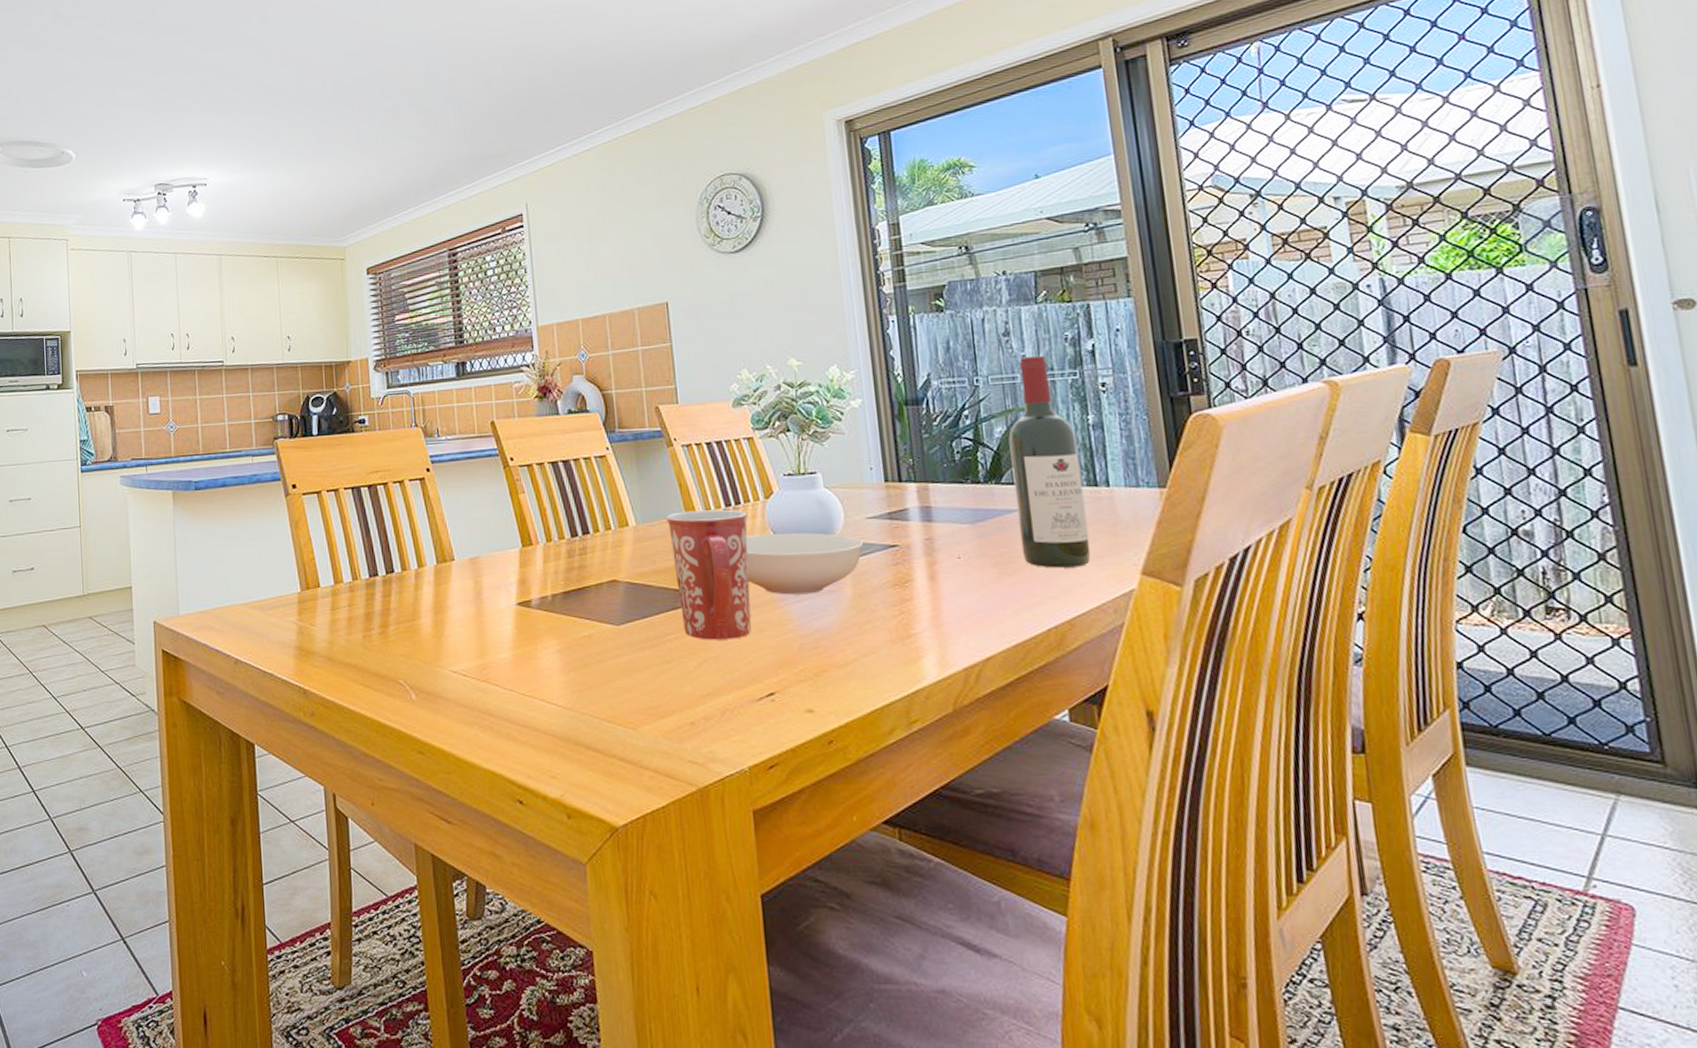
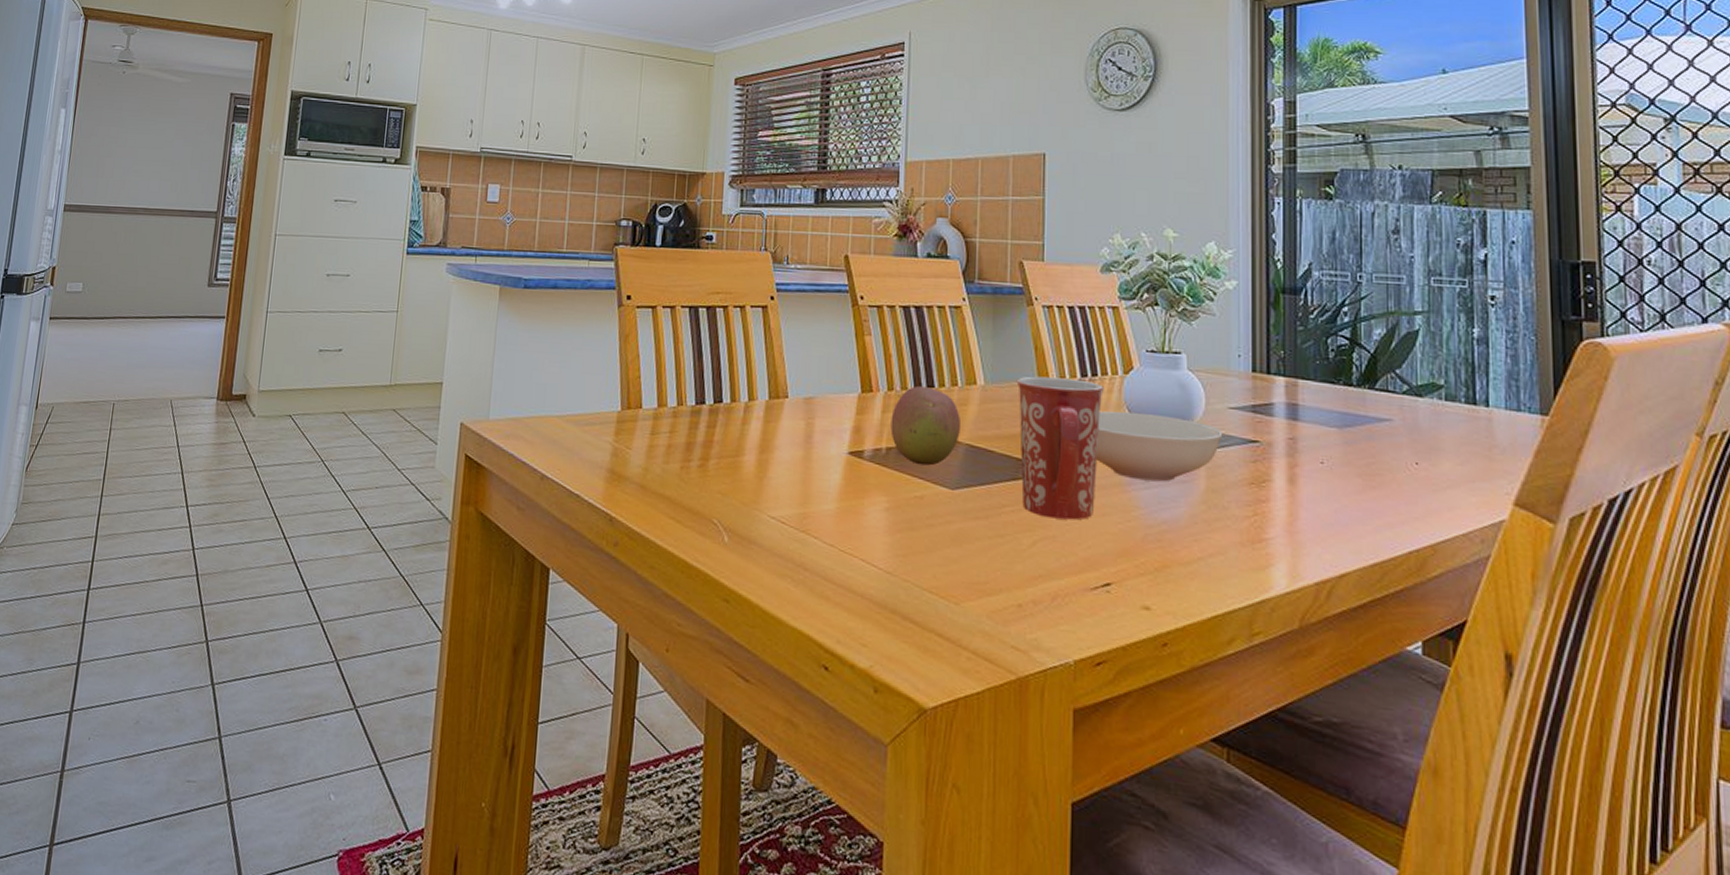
fruit: none [552,533,619,607] -> present [890,385,960,466]
wine bottle: present [1008,355,1091,568] -> none [1387,257,1463,489]

